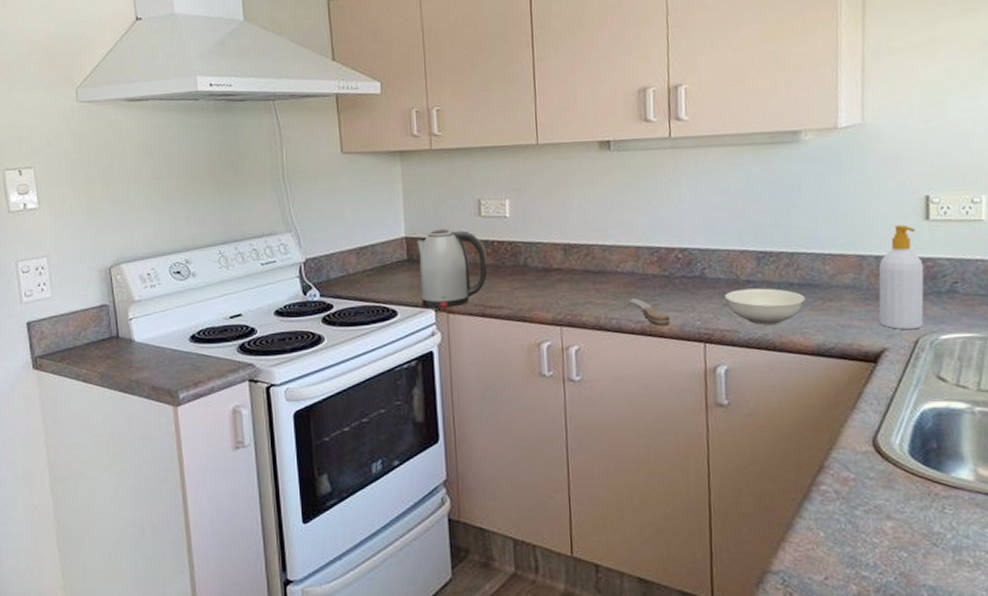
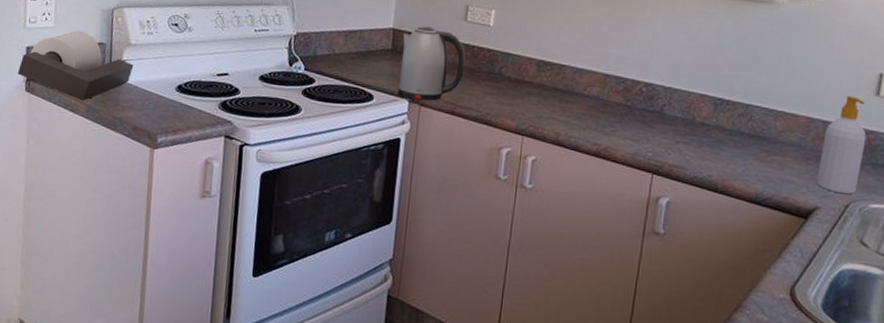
paper towel holder: none [22,296,142,370] -> present [18,30,134,102]
knife: present [628,297,670,326] -> none [589,120,624,152]
bowl: present [725,288,805,325] -> none [679,130,753,168]

